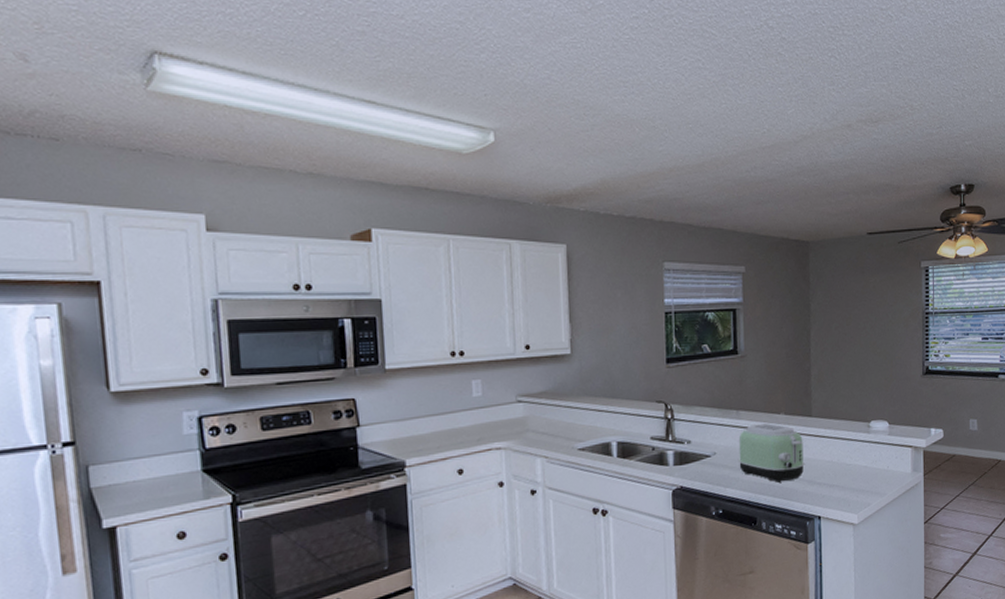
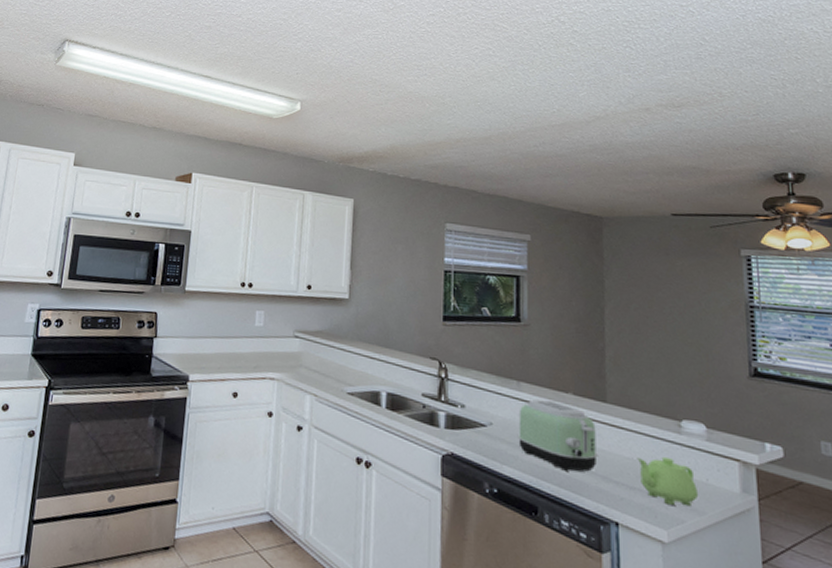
teapot: none [835,454,882,493] -> present [637,456,699,507]

